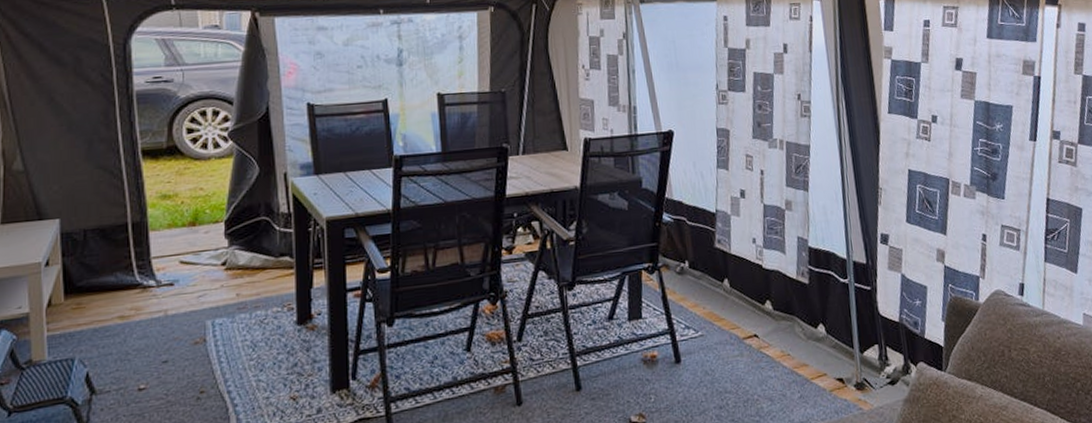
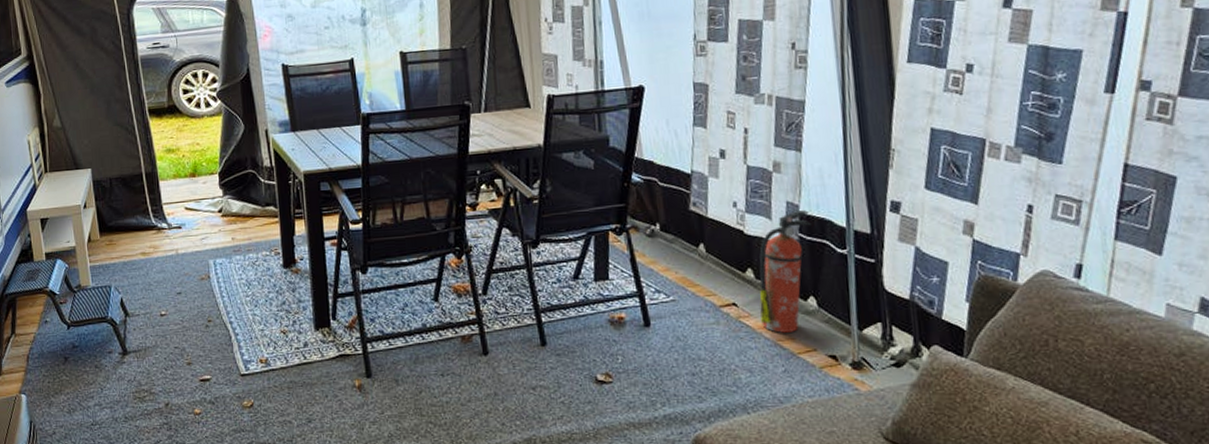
fire extinguisher: none [776,244,819,361] -> present [759,210,812,333]

